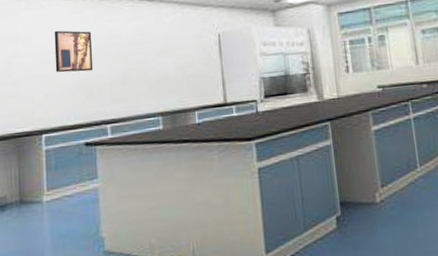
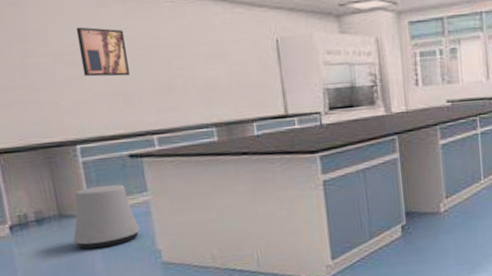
stool: none [29,172,88,236] -> present [73,184,141,250]

